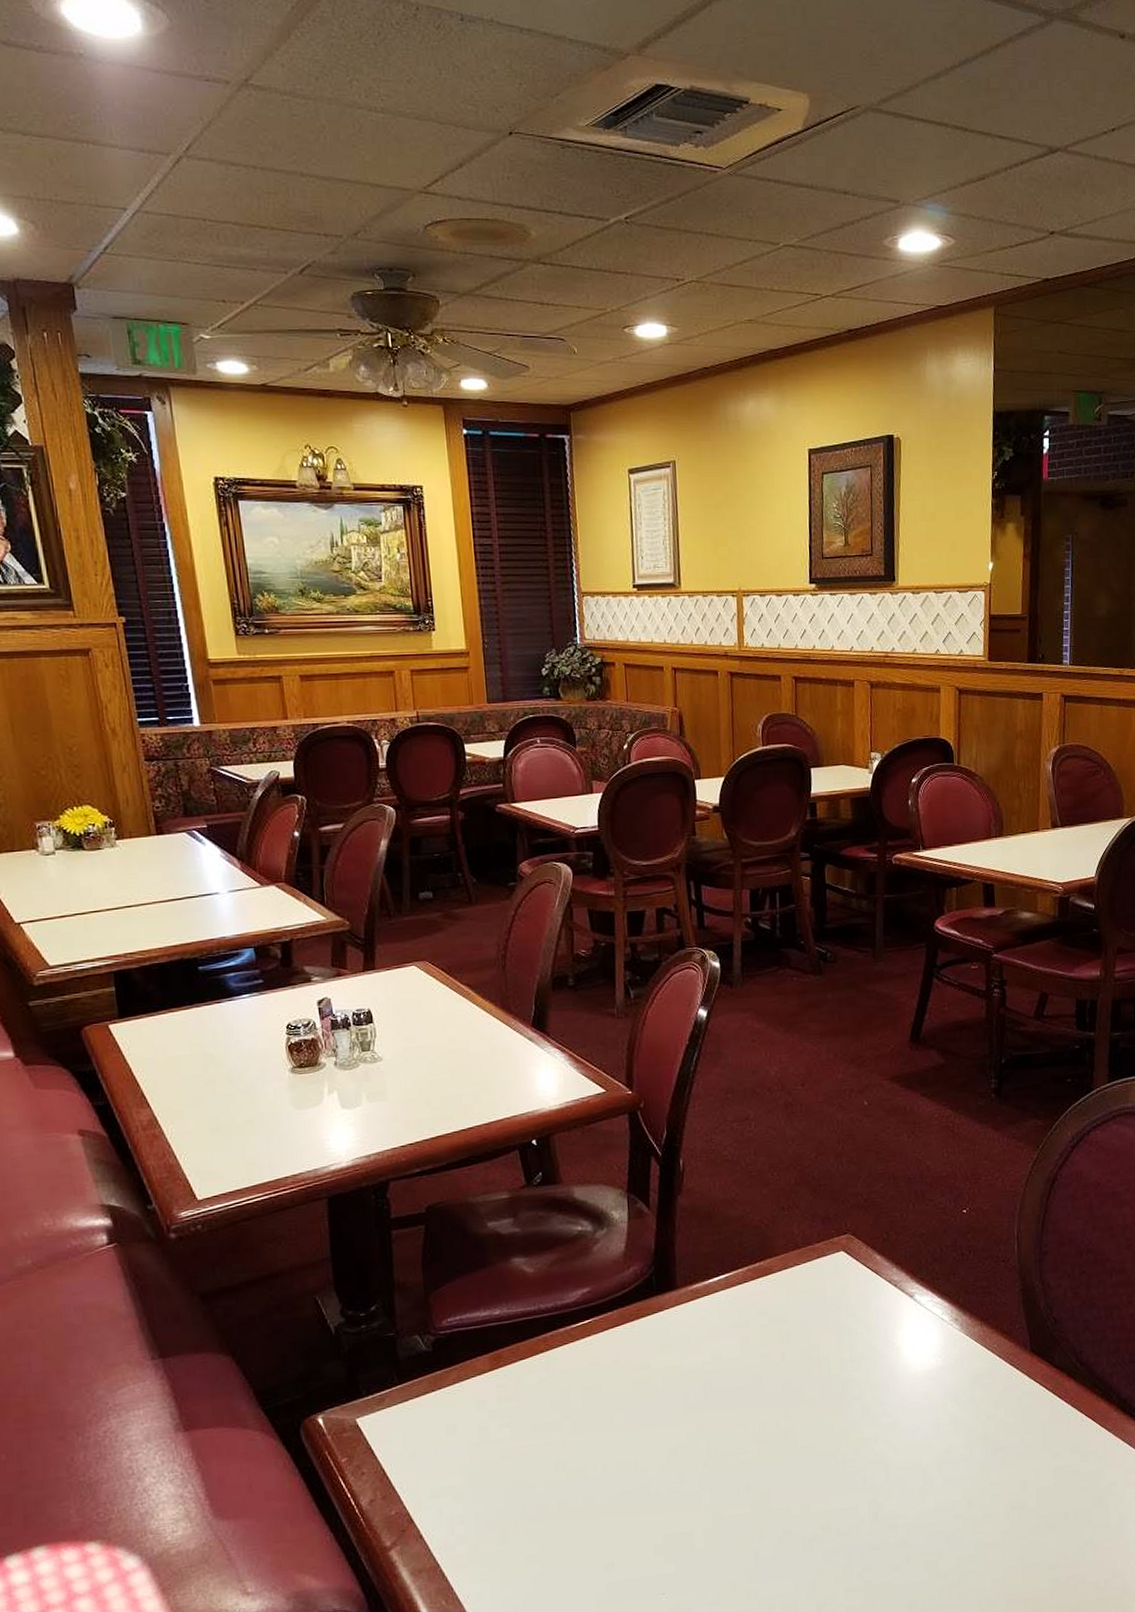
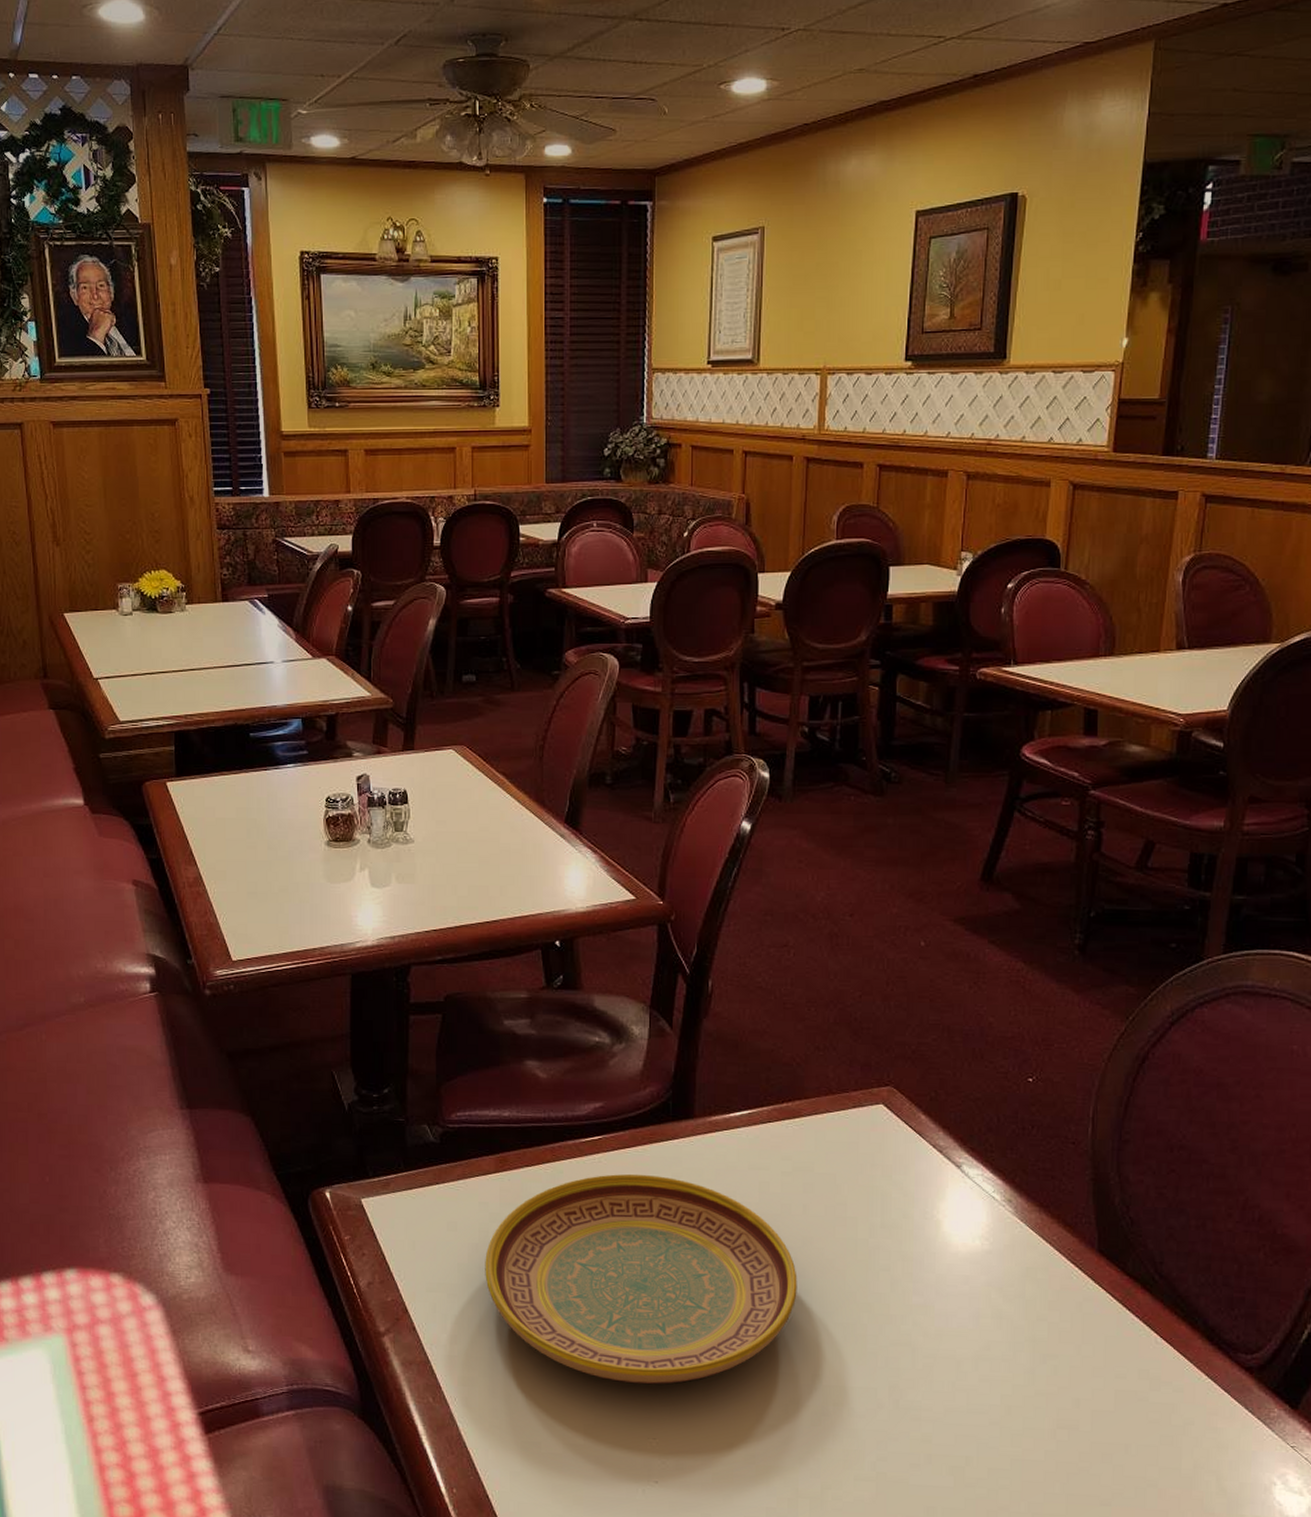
plate: none [487,1348,782,1548] -> present [485,1173,797,1385]

